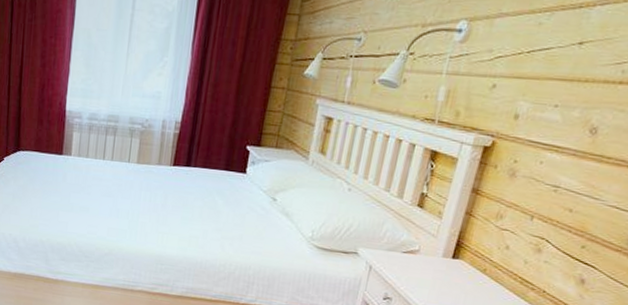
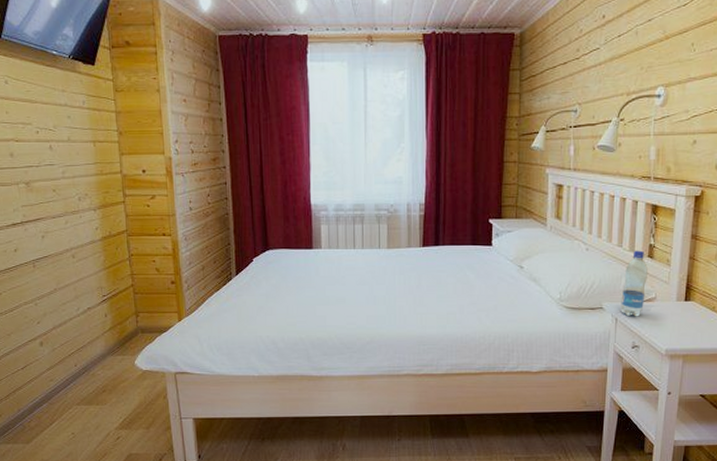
bottle: none [377,197,416,268] -> present [621,250,648,317]

